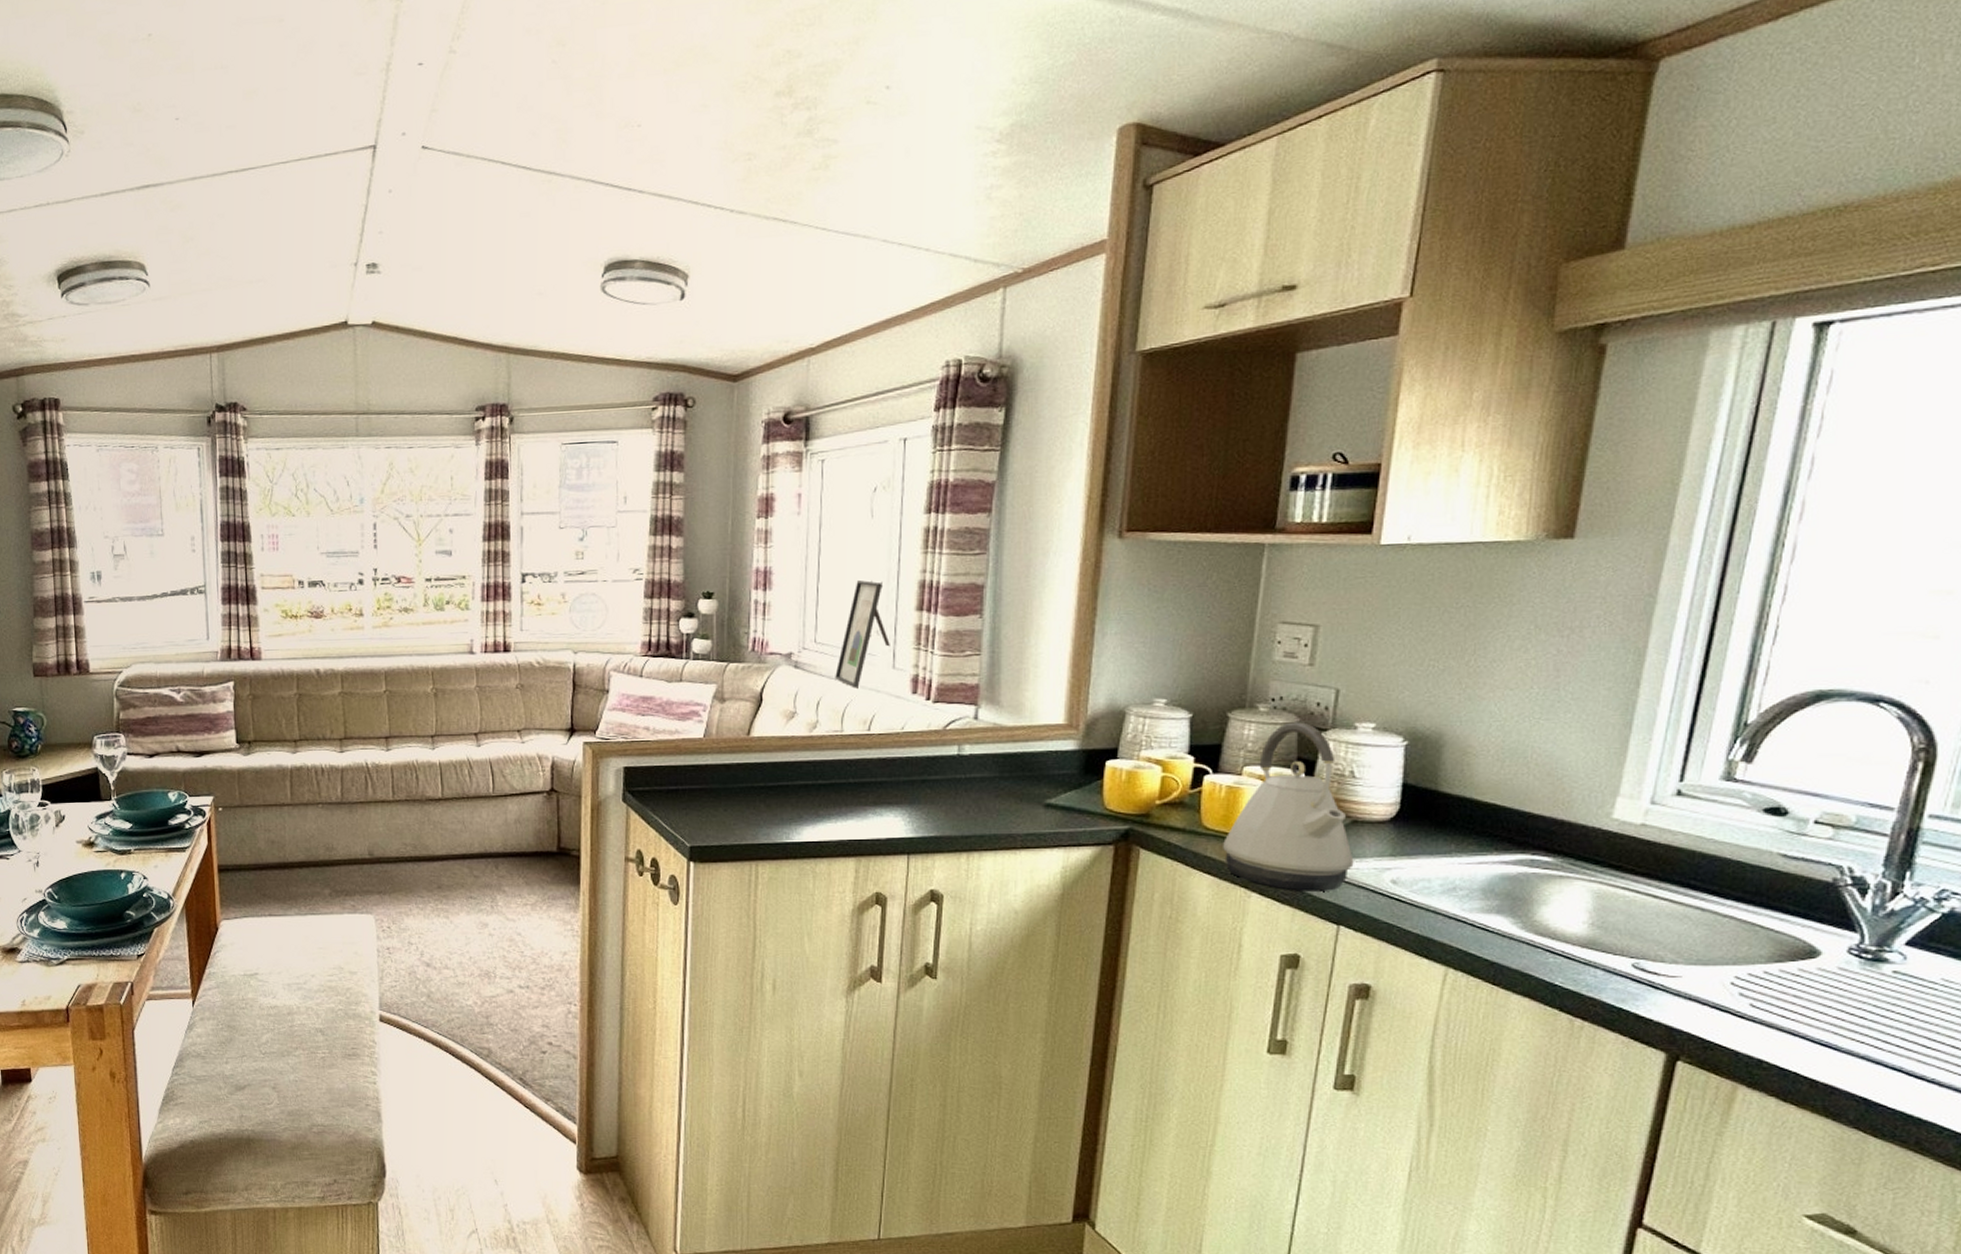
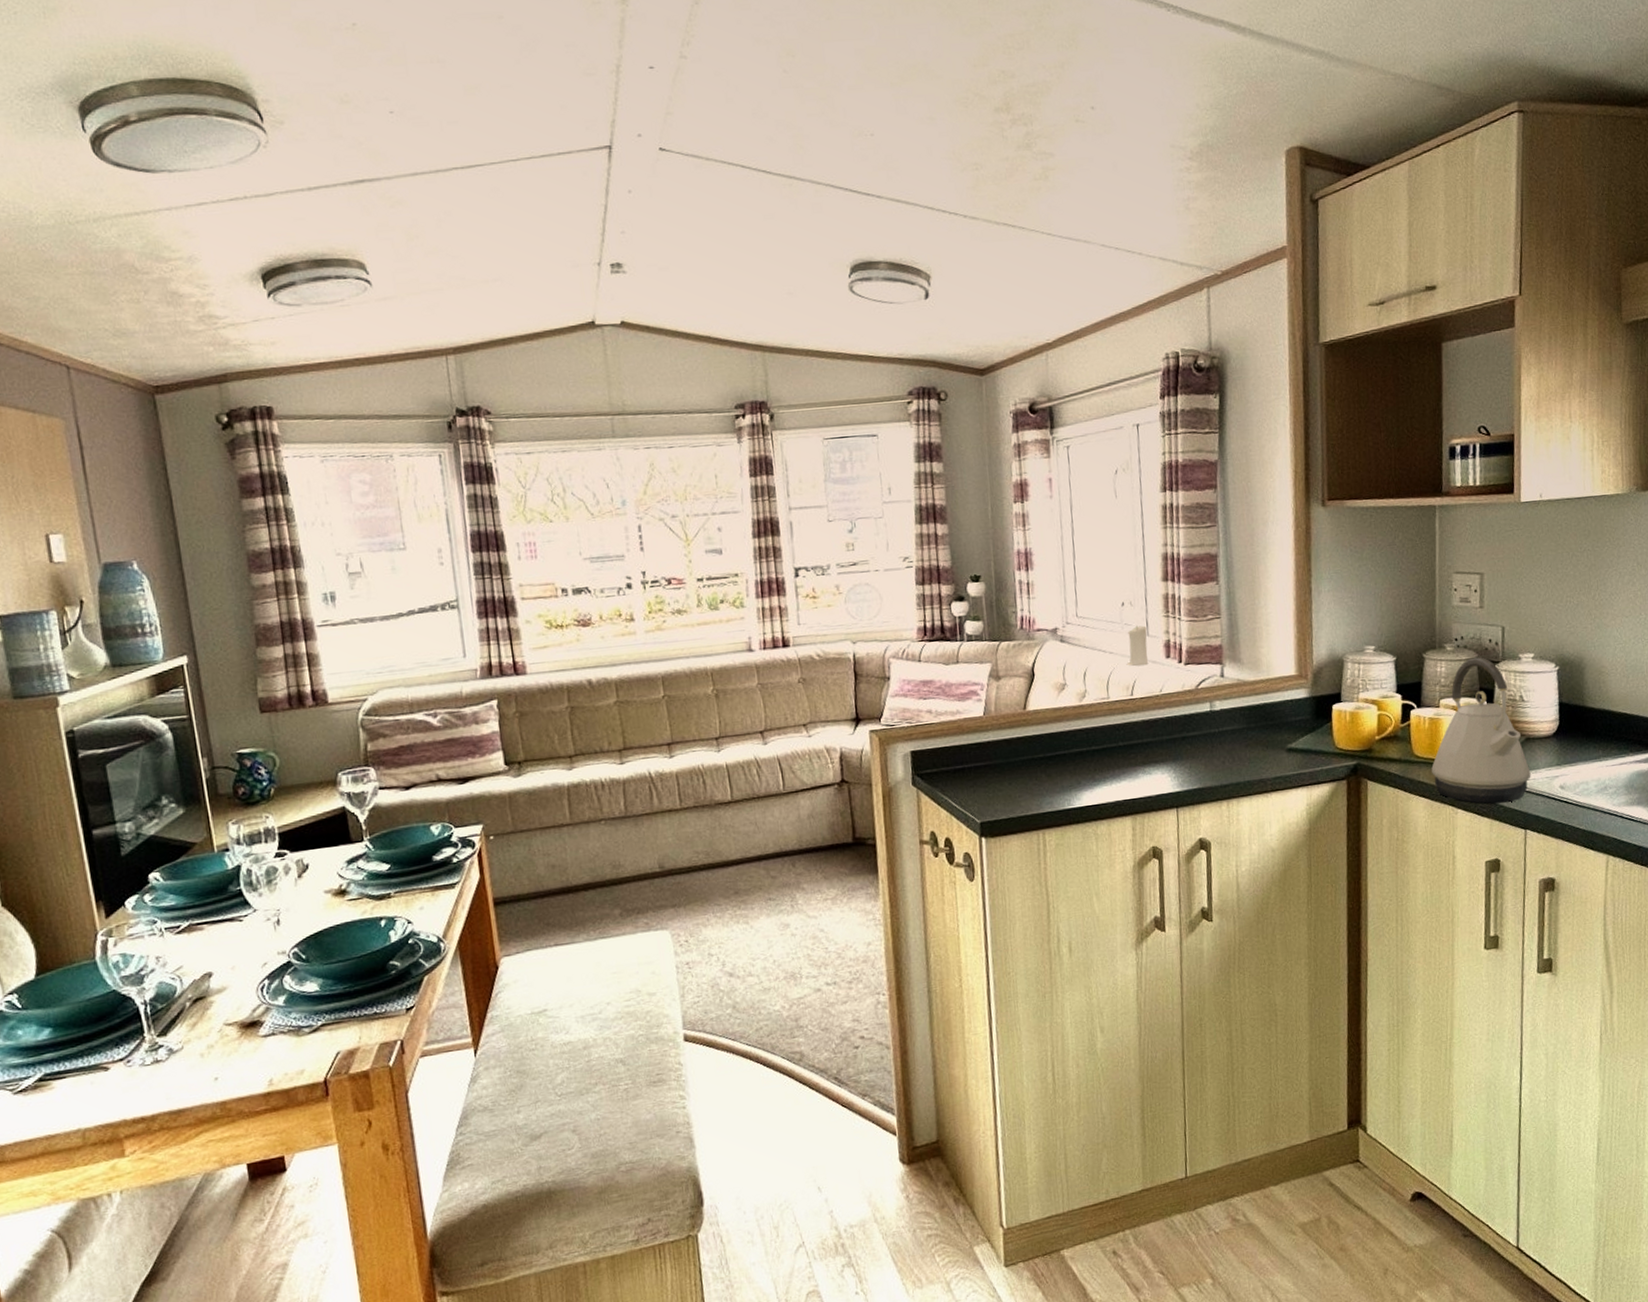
picture frame: present [835,579,890,688] -> none [1097,555,1143,657]
candle: none [866,656,893,700] -> present [1126,625,1148,667]

